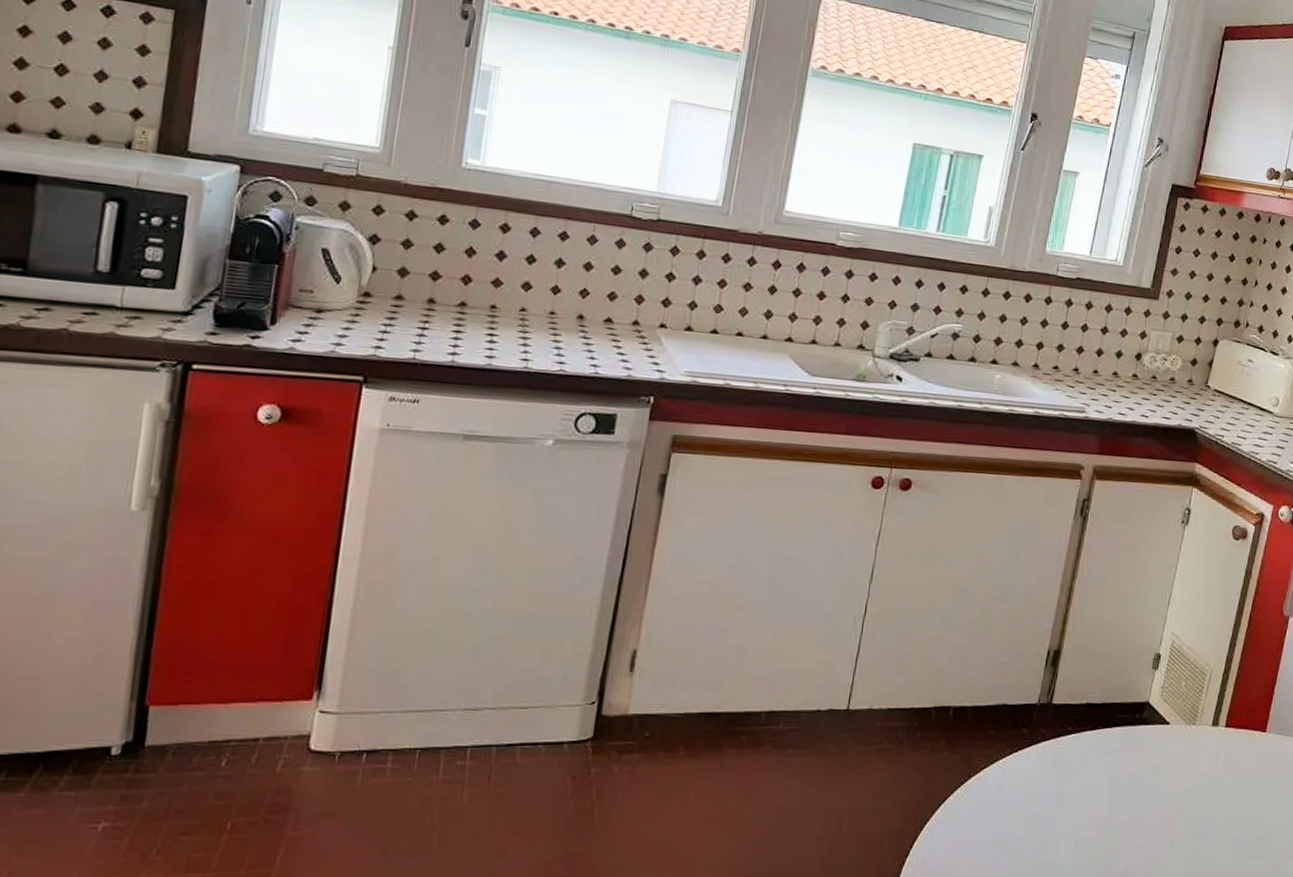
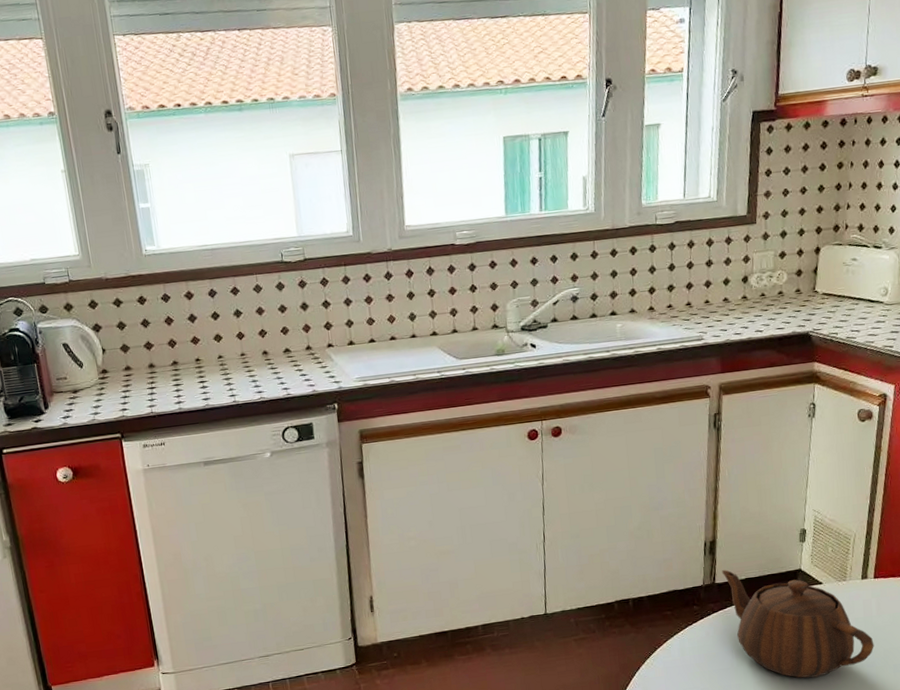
teapot: none [1061,688,1216,842] -> present [721,570,874,678]

